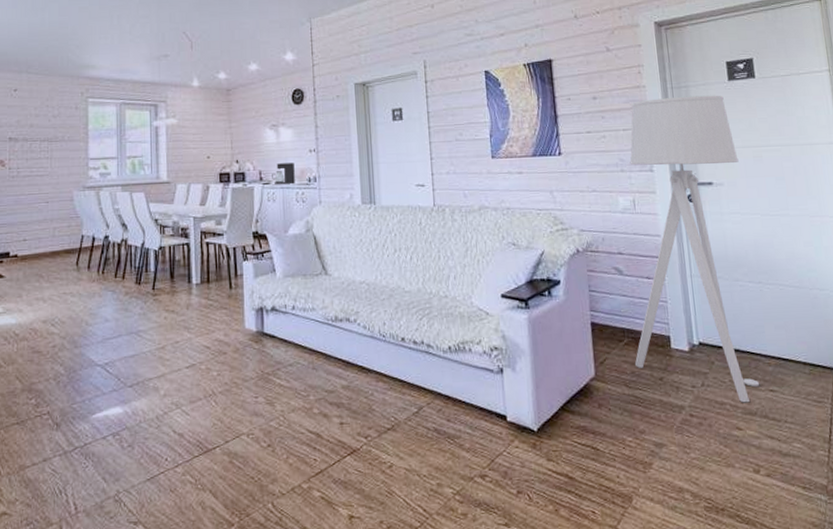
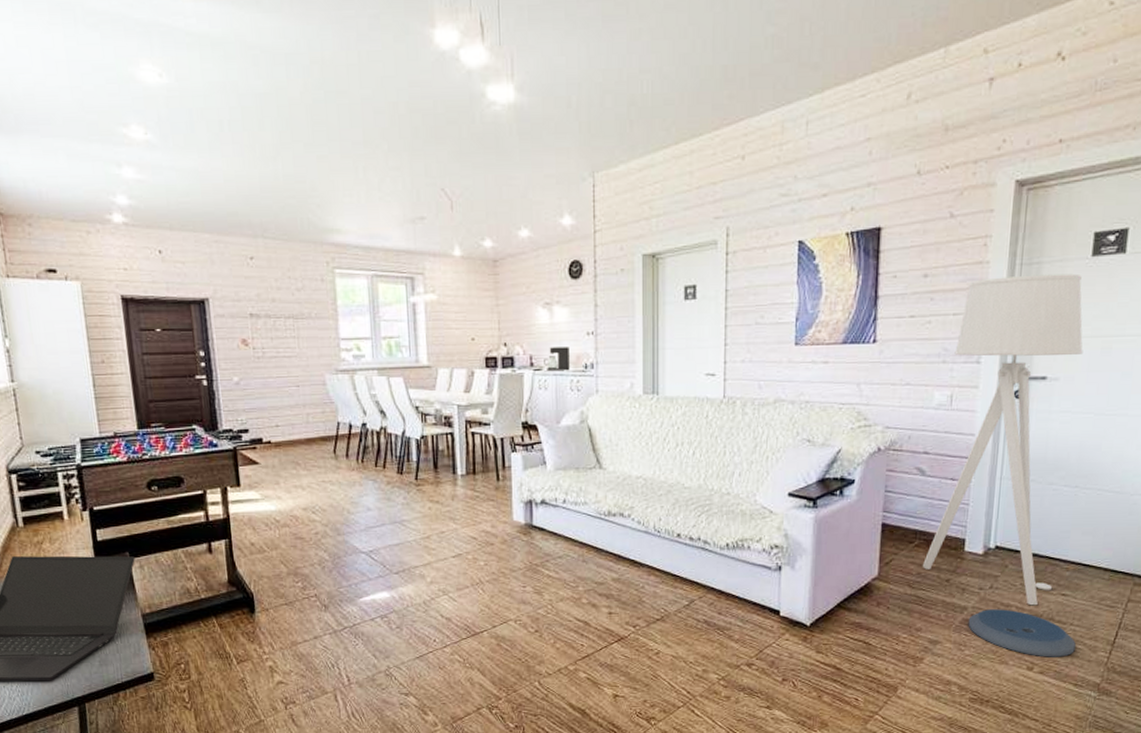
robot vacuum: none [688,407,795,458] -> present [968,609,1076,657]

